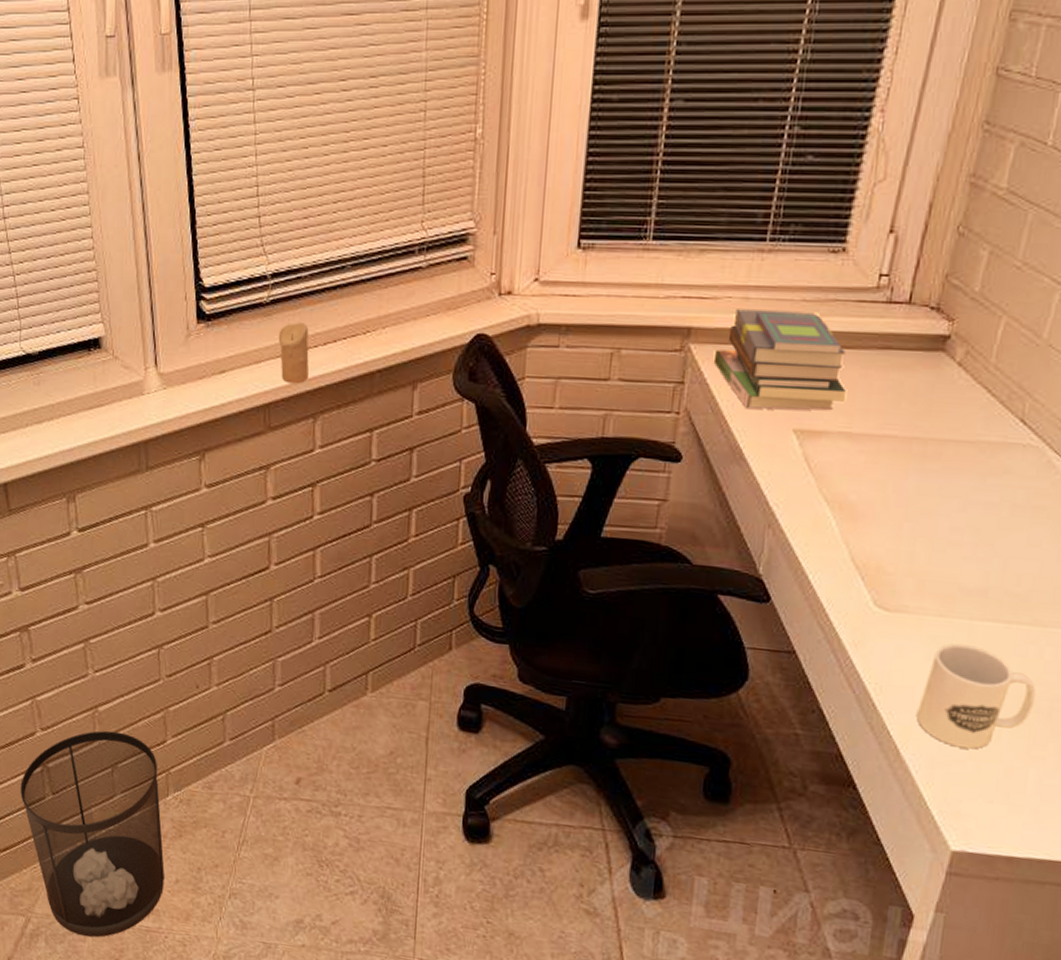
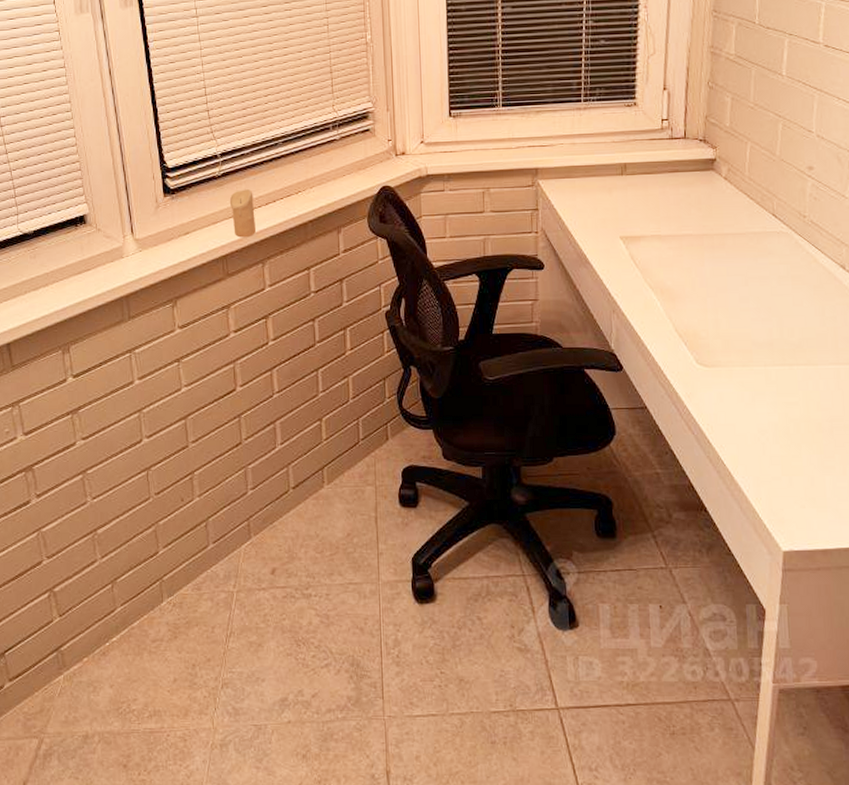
waste bin: present [20,730,165,938] -> none [30,550,164,748]
books: present [713,309,847,411] -> none [556,150,653,225]
mug: present [917,643,1036,749] -> none [740,386,819,467]

